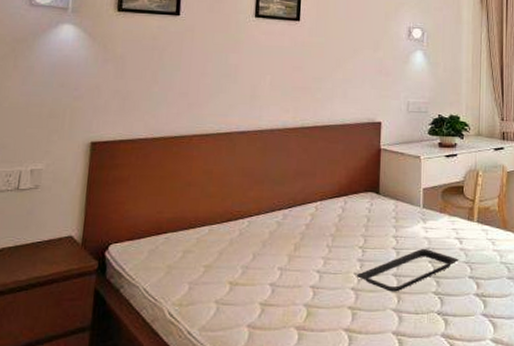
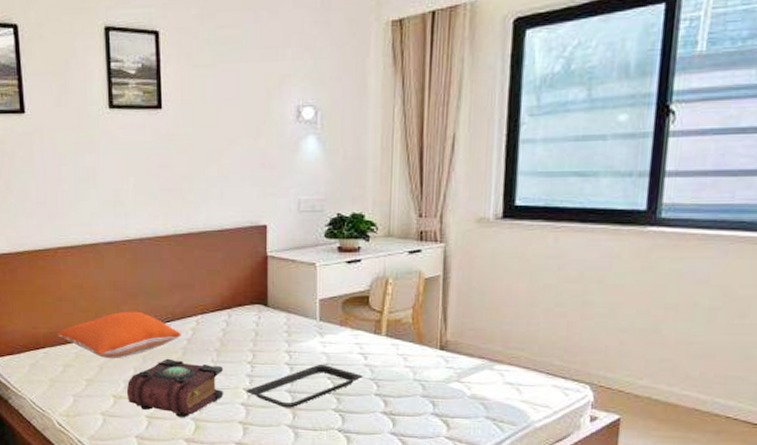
pillow: none [180,196,301,245] -> present [56,311,181,360]
book: none [243,243,337,304] -> present [126,358,224,418]

